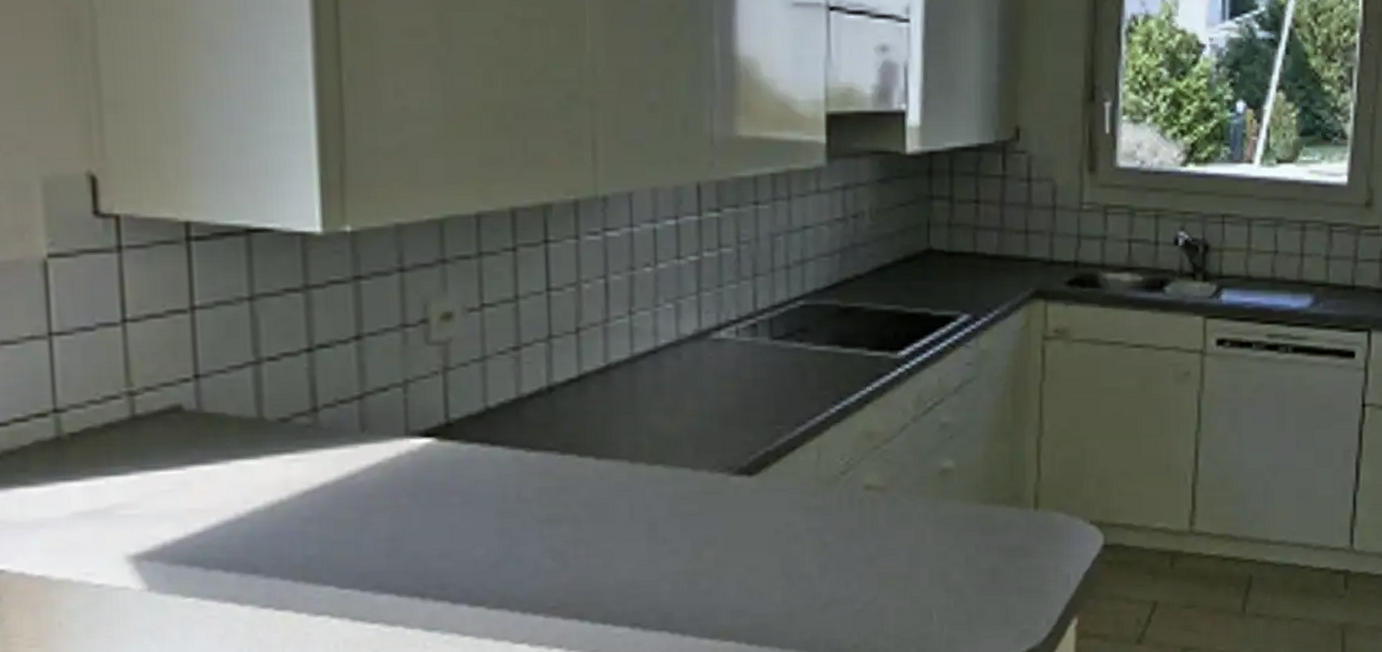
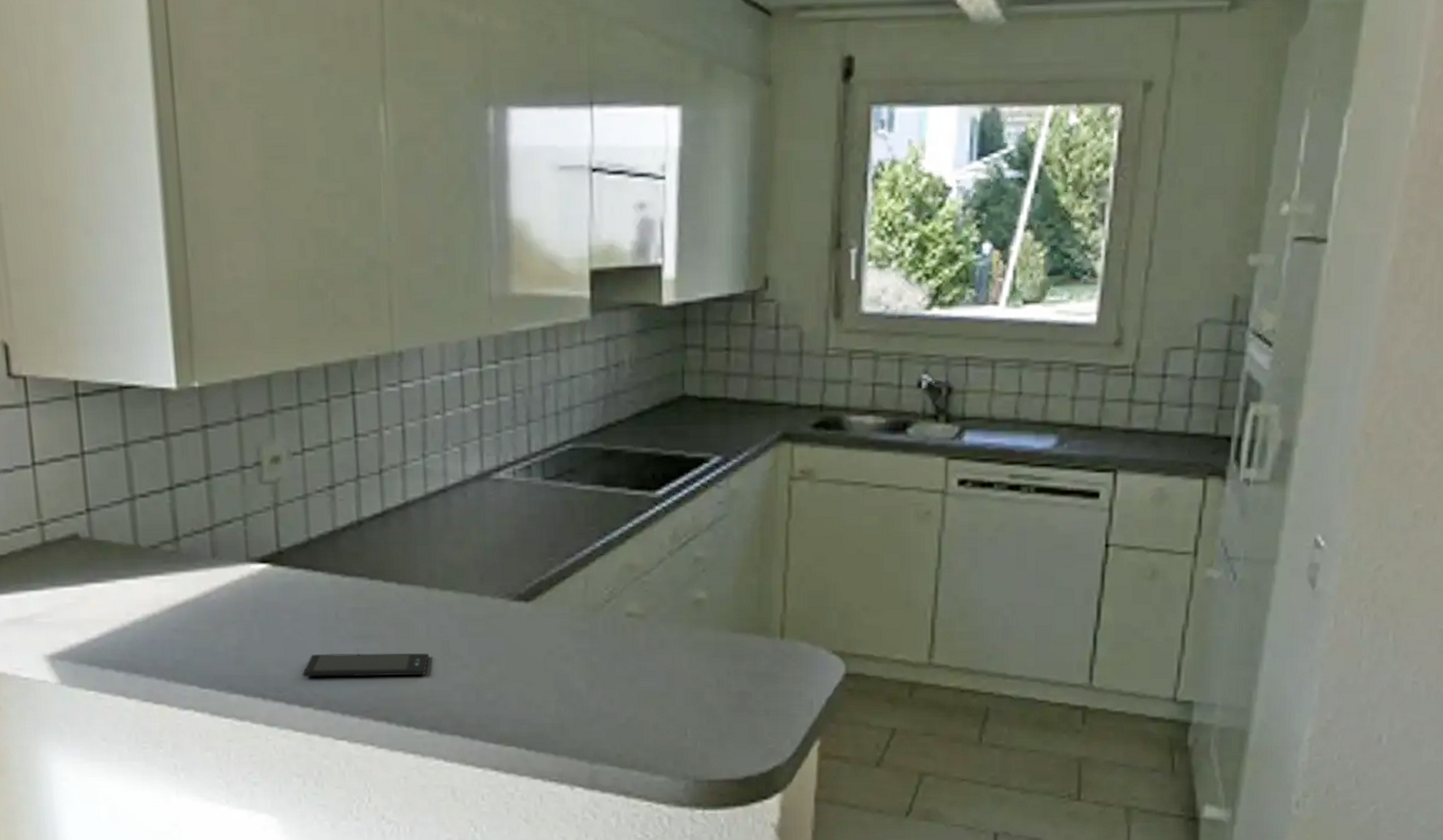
smartphone: none [473,536,633,571] -> present [302,652,430,677]

